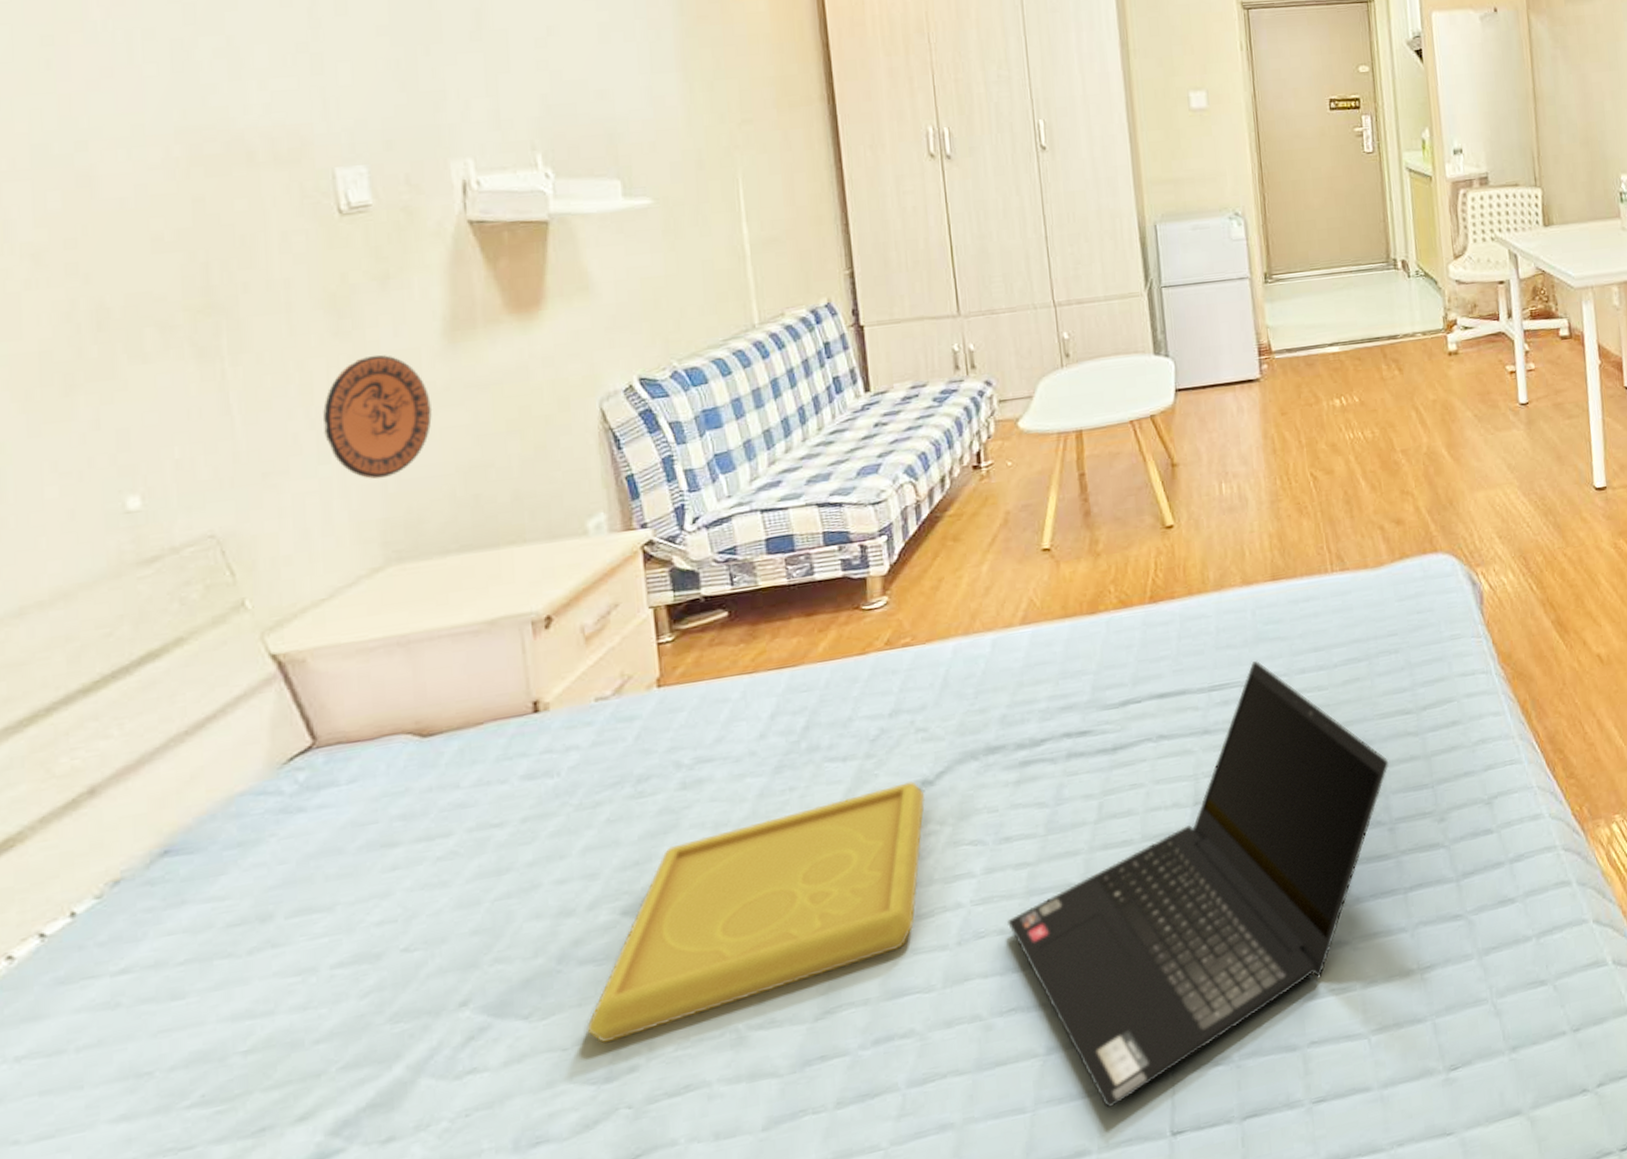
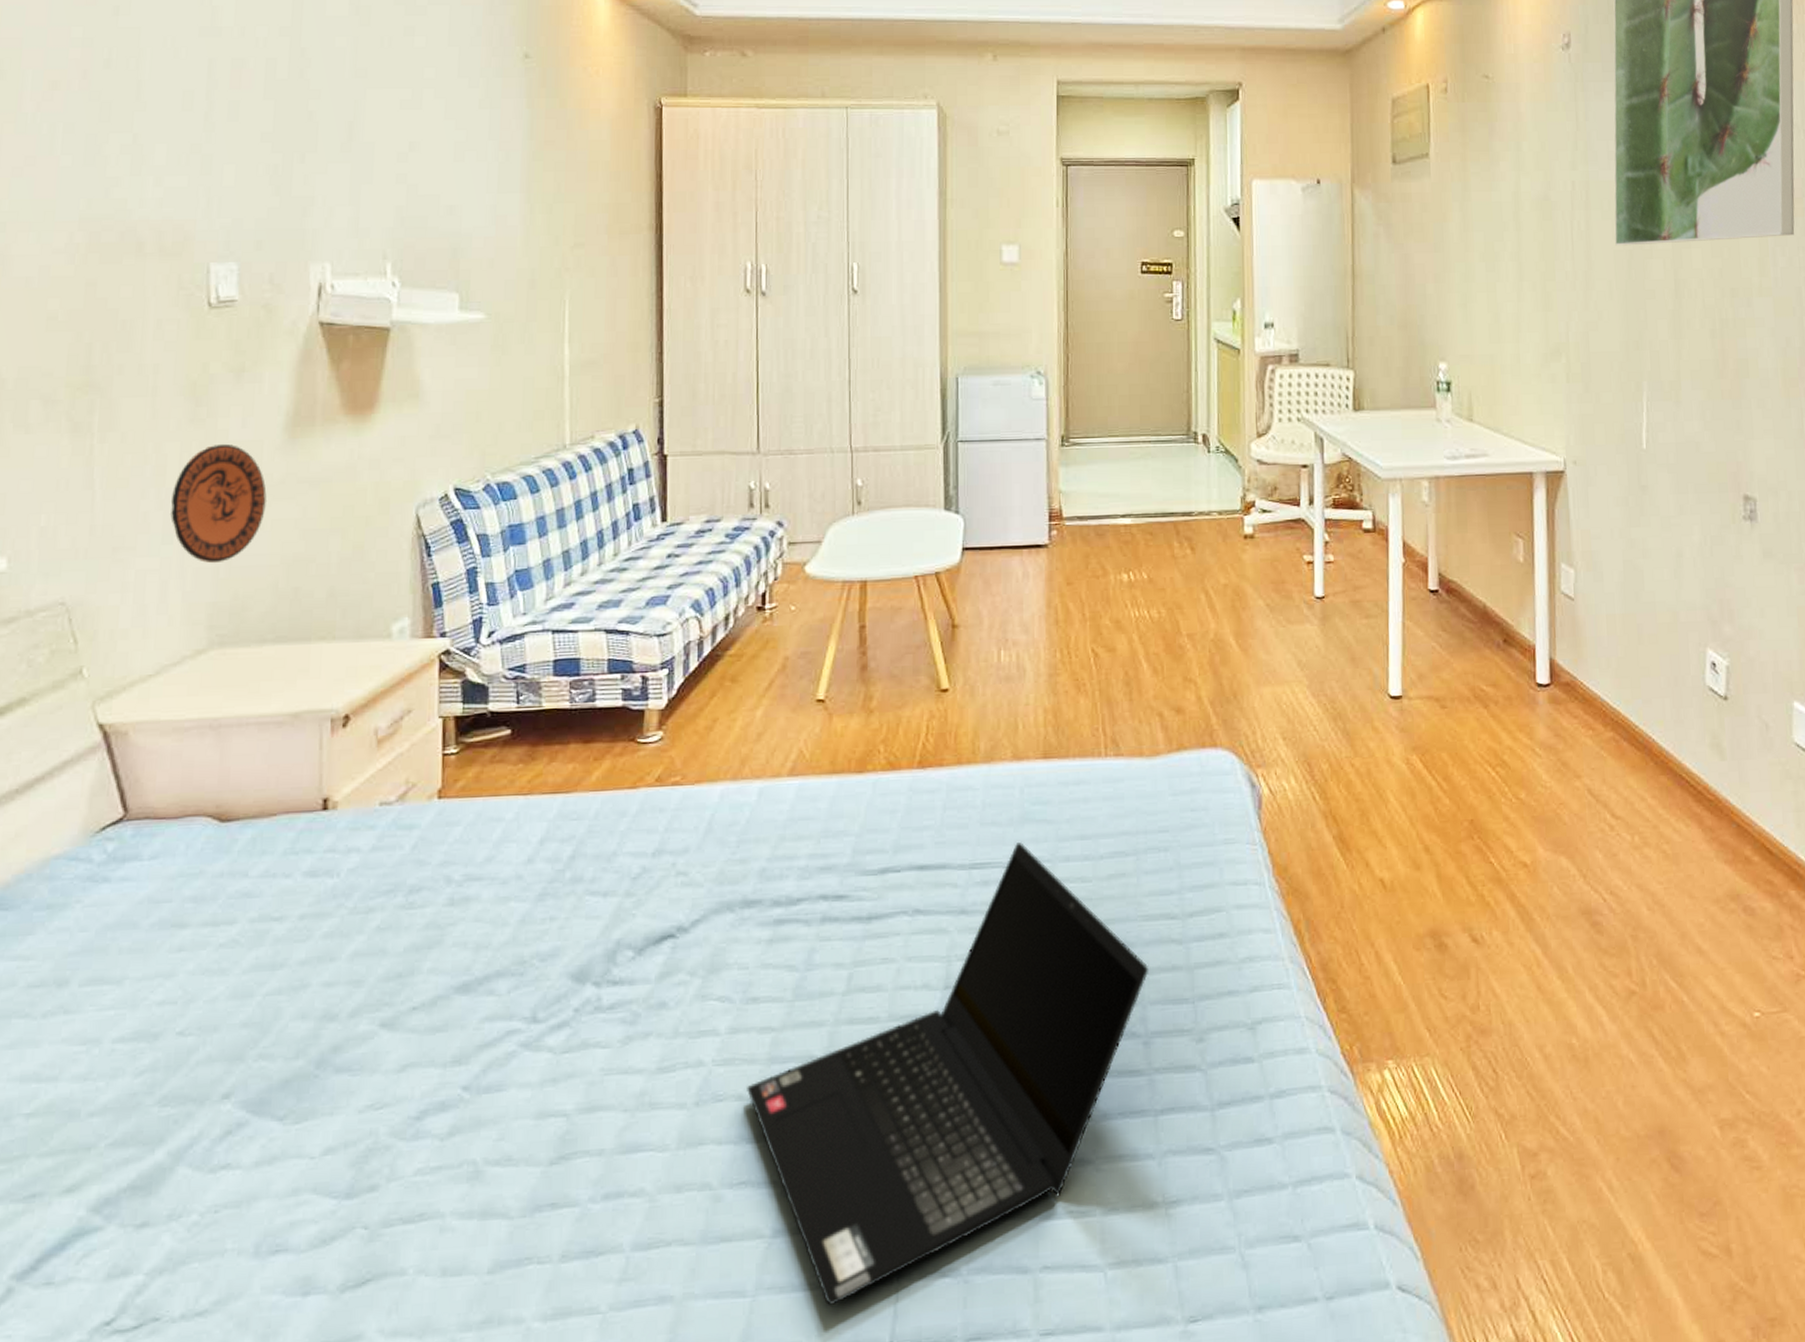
serving tray: present [587,781,925,1043] -> none [335,926,678,1157]

